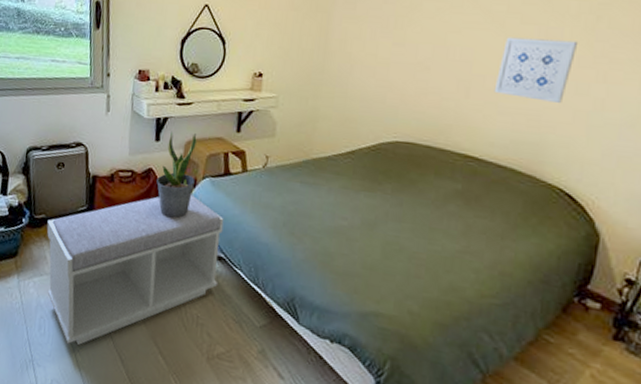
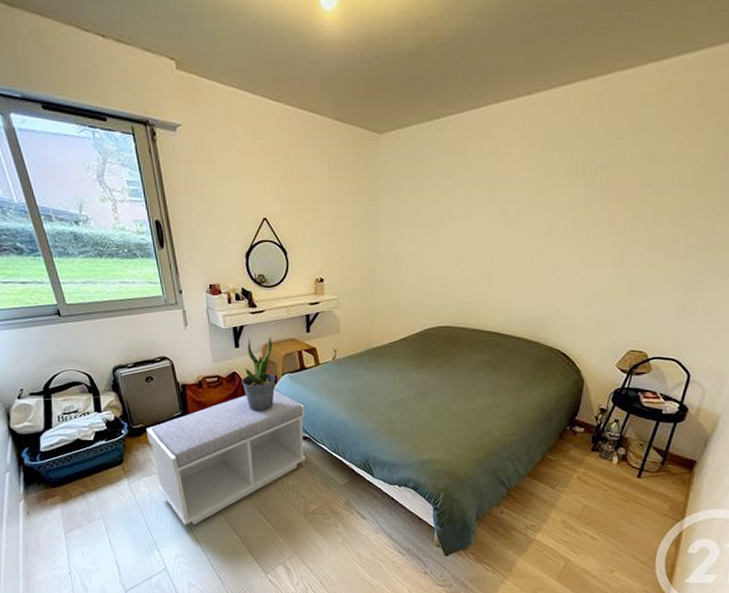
wall art: present [494,37,579,104] -> none [510,232,571,285]

